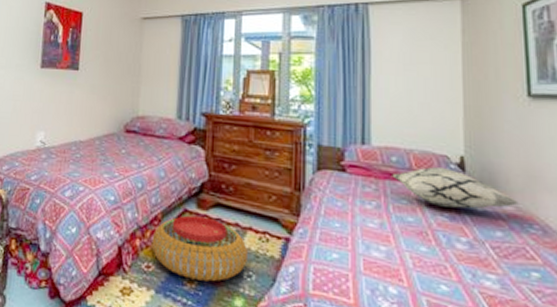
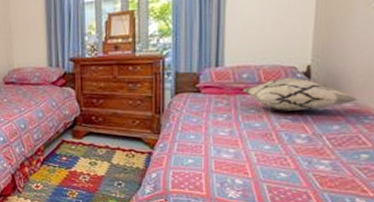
pouf: present [151,215,248,282] -> none [38,144,117,192]

